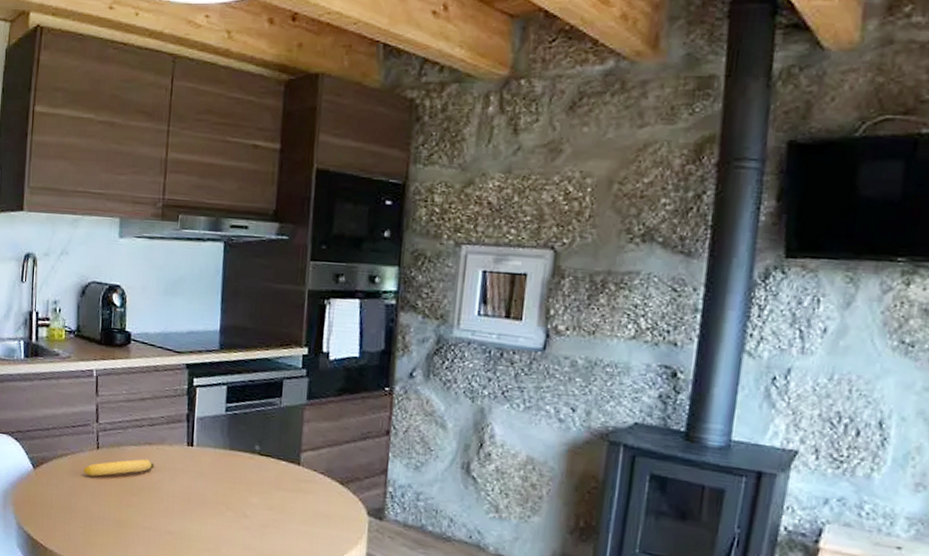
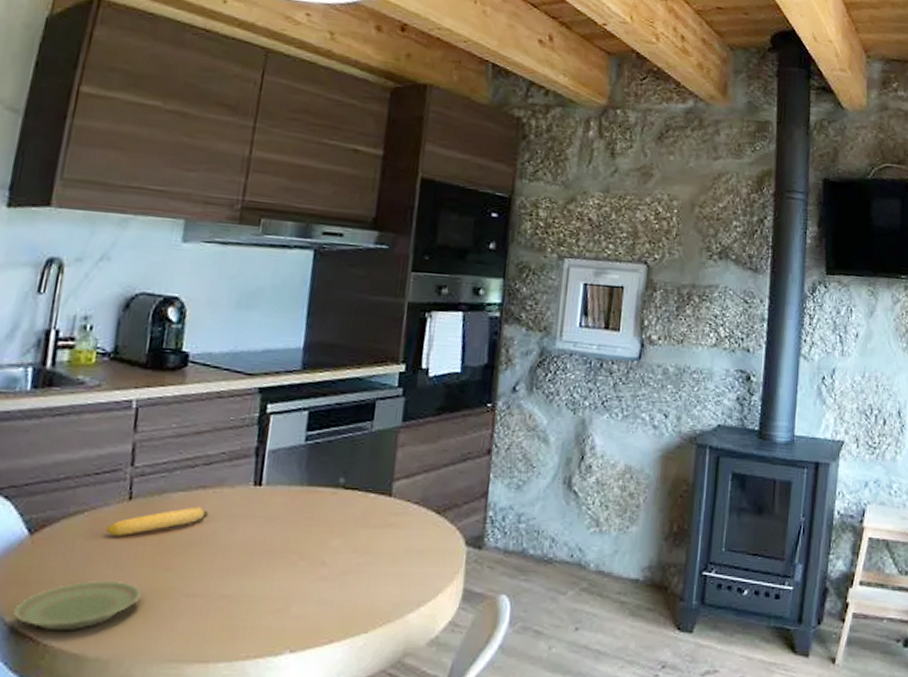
plate: none [29,508,111,543] -> present [13,581,141,631]

